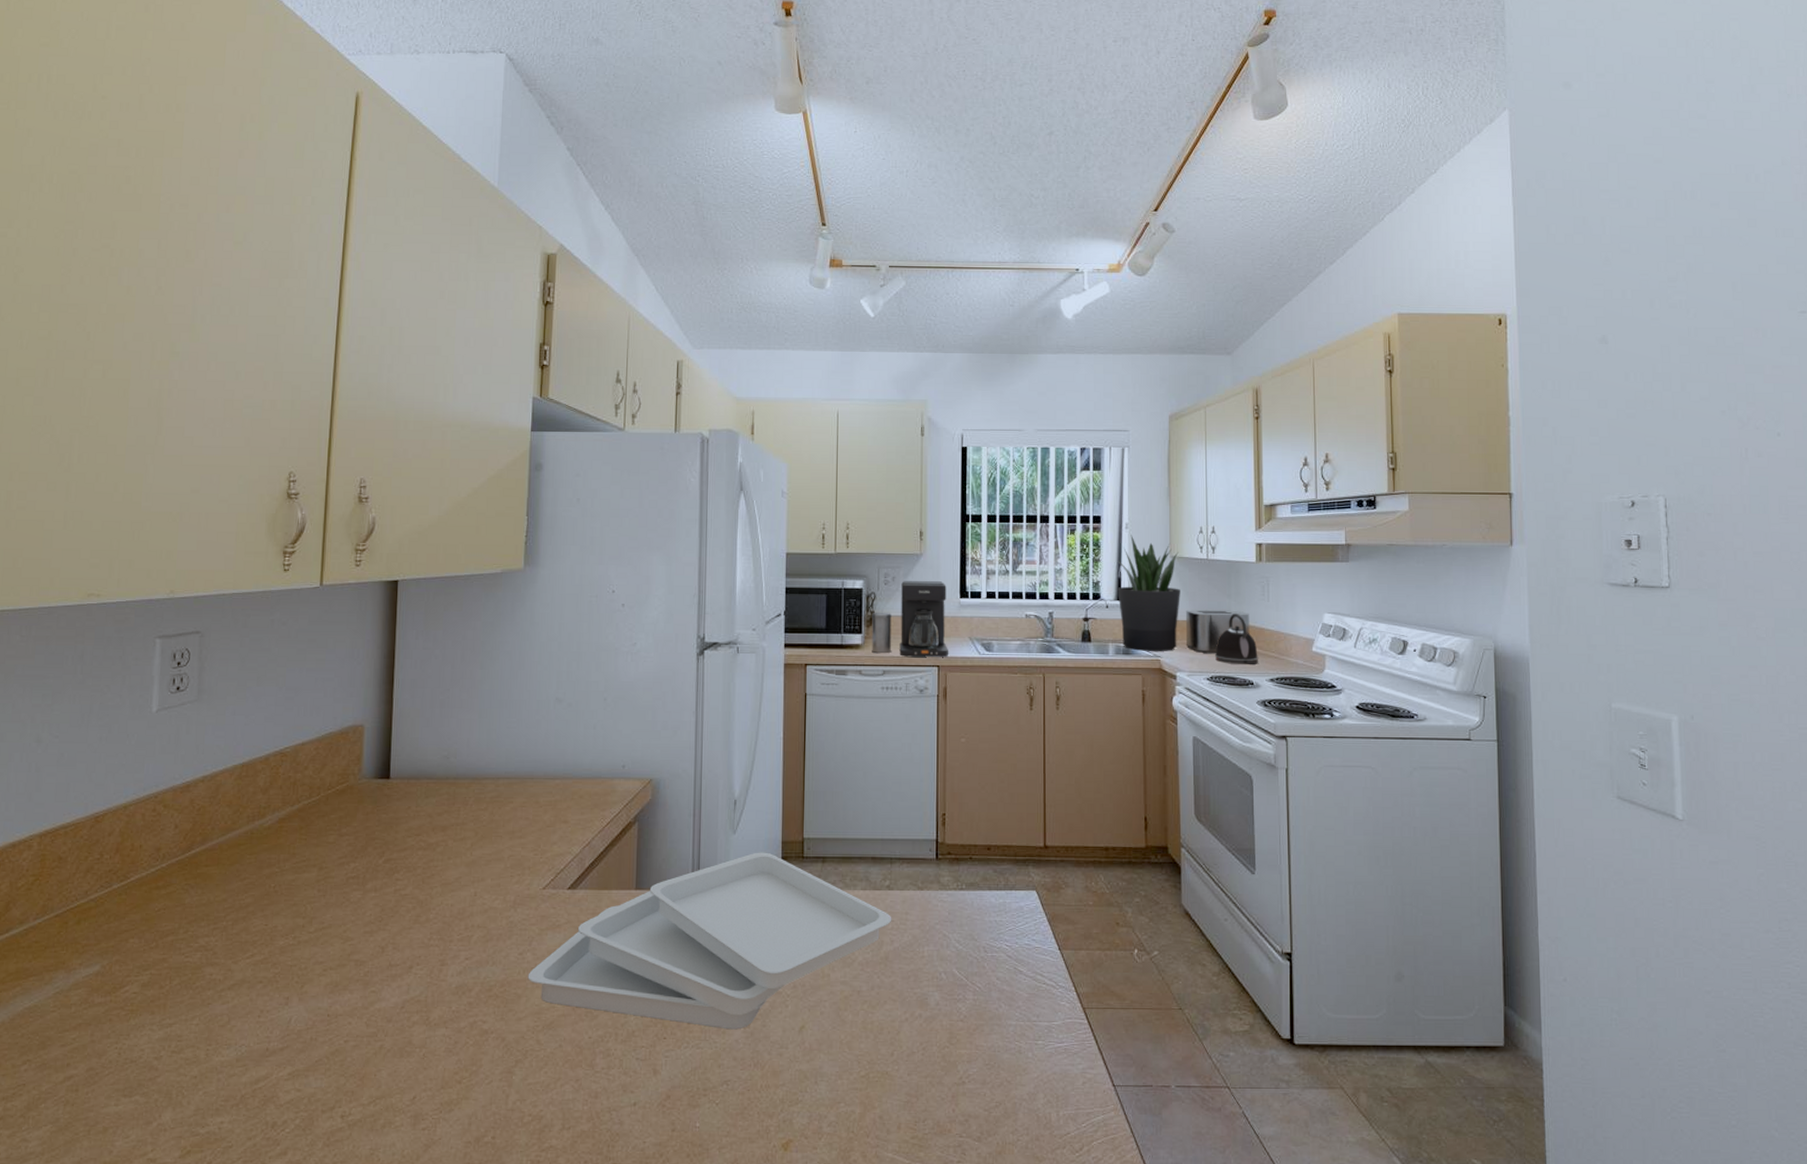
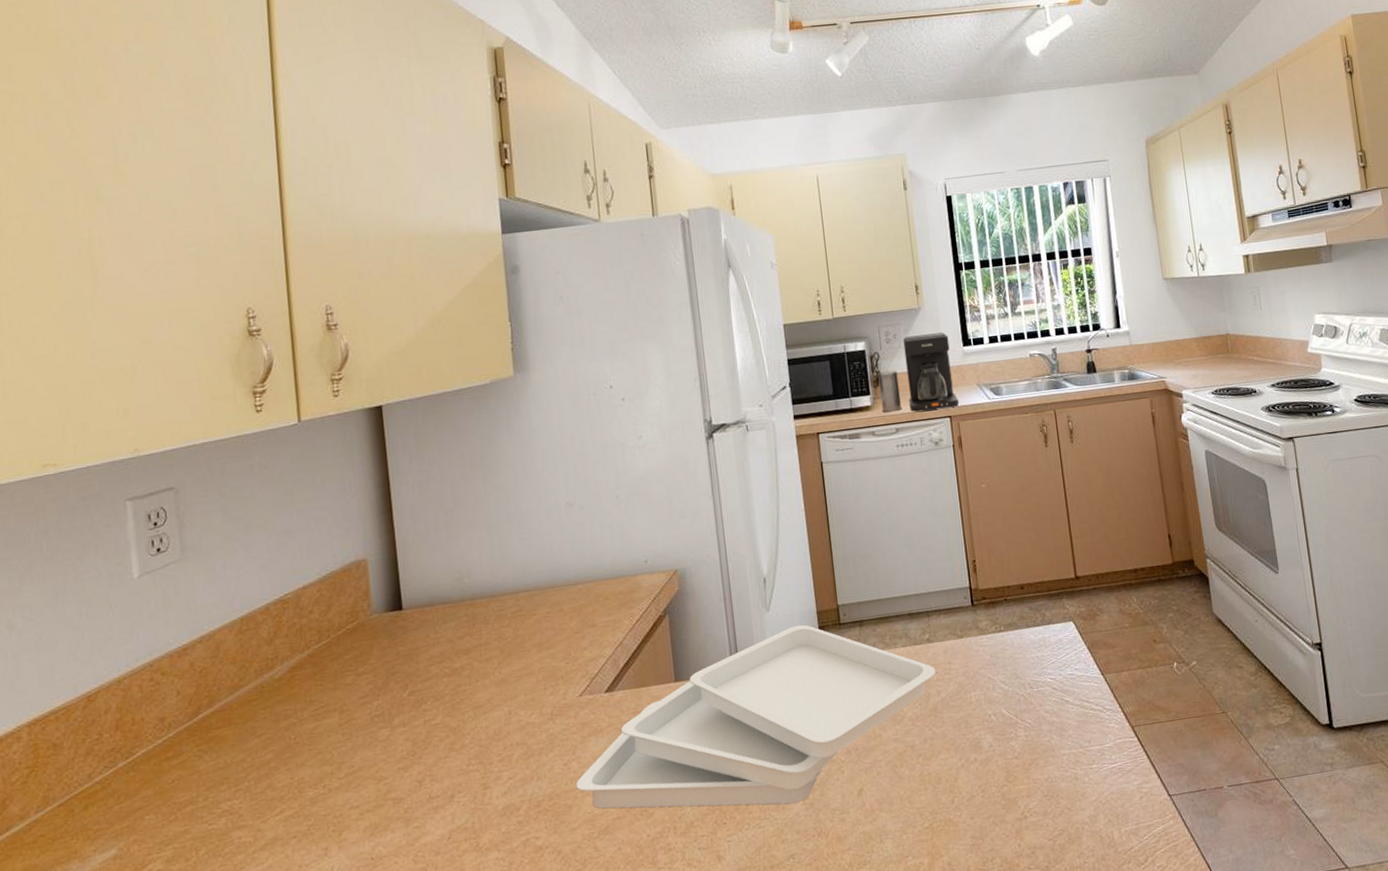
planter: present [1117,535,1180,651] -> none [1114,262,1180,375]
toaster: present [1185,609,1249,654] -> none [1183,322,1247,370]
kettle: present [1215,612,1259,665] -> none [1216,325,1259,376]

